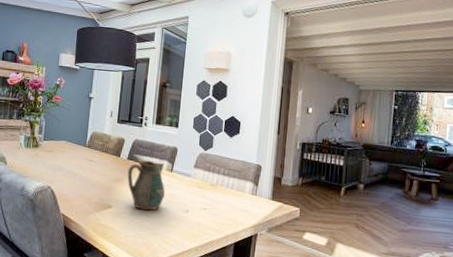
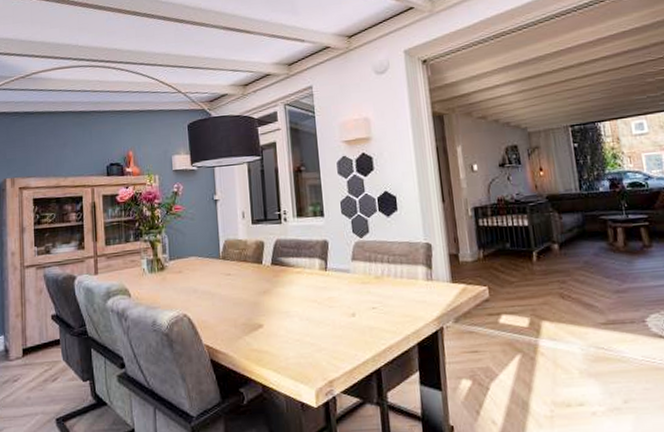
ceramic pitcher: present [127,160,165,211] -> none [274,261,323,323]

